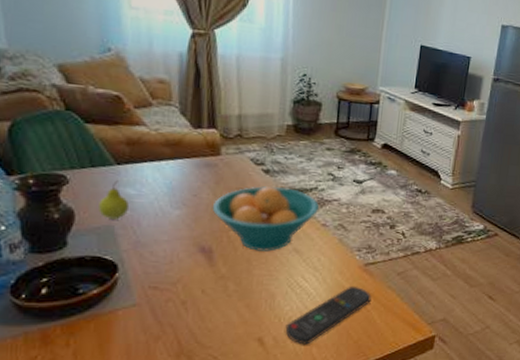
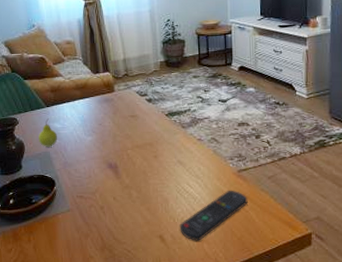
fruit bowl: present [212,185,319,252] -> none [113,111,193,164]

